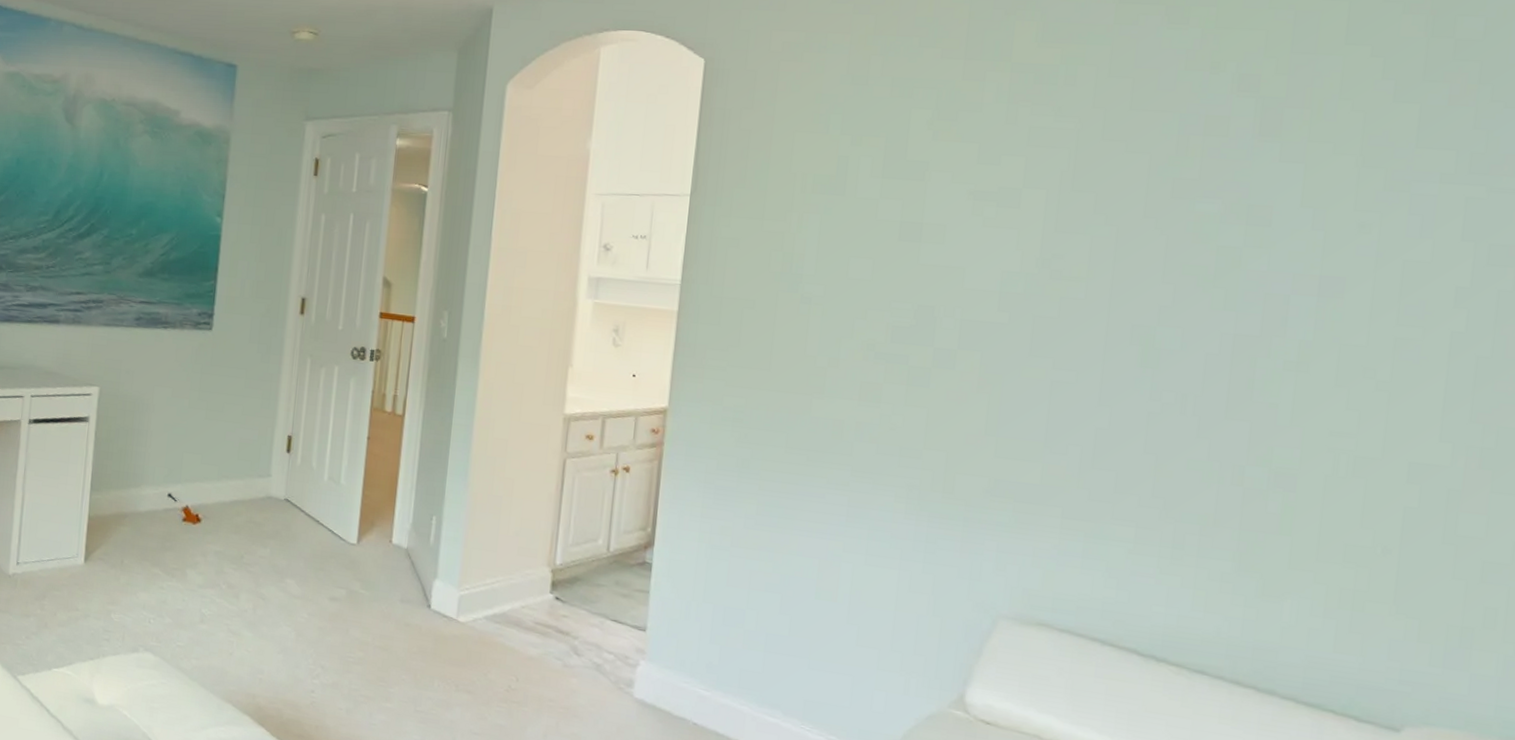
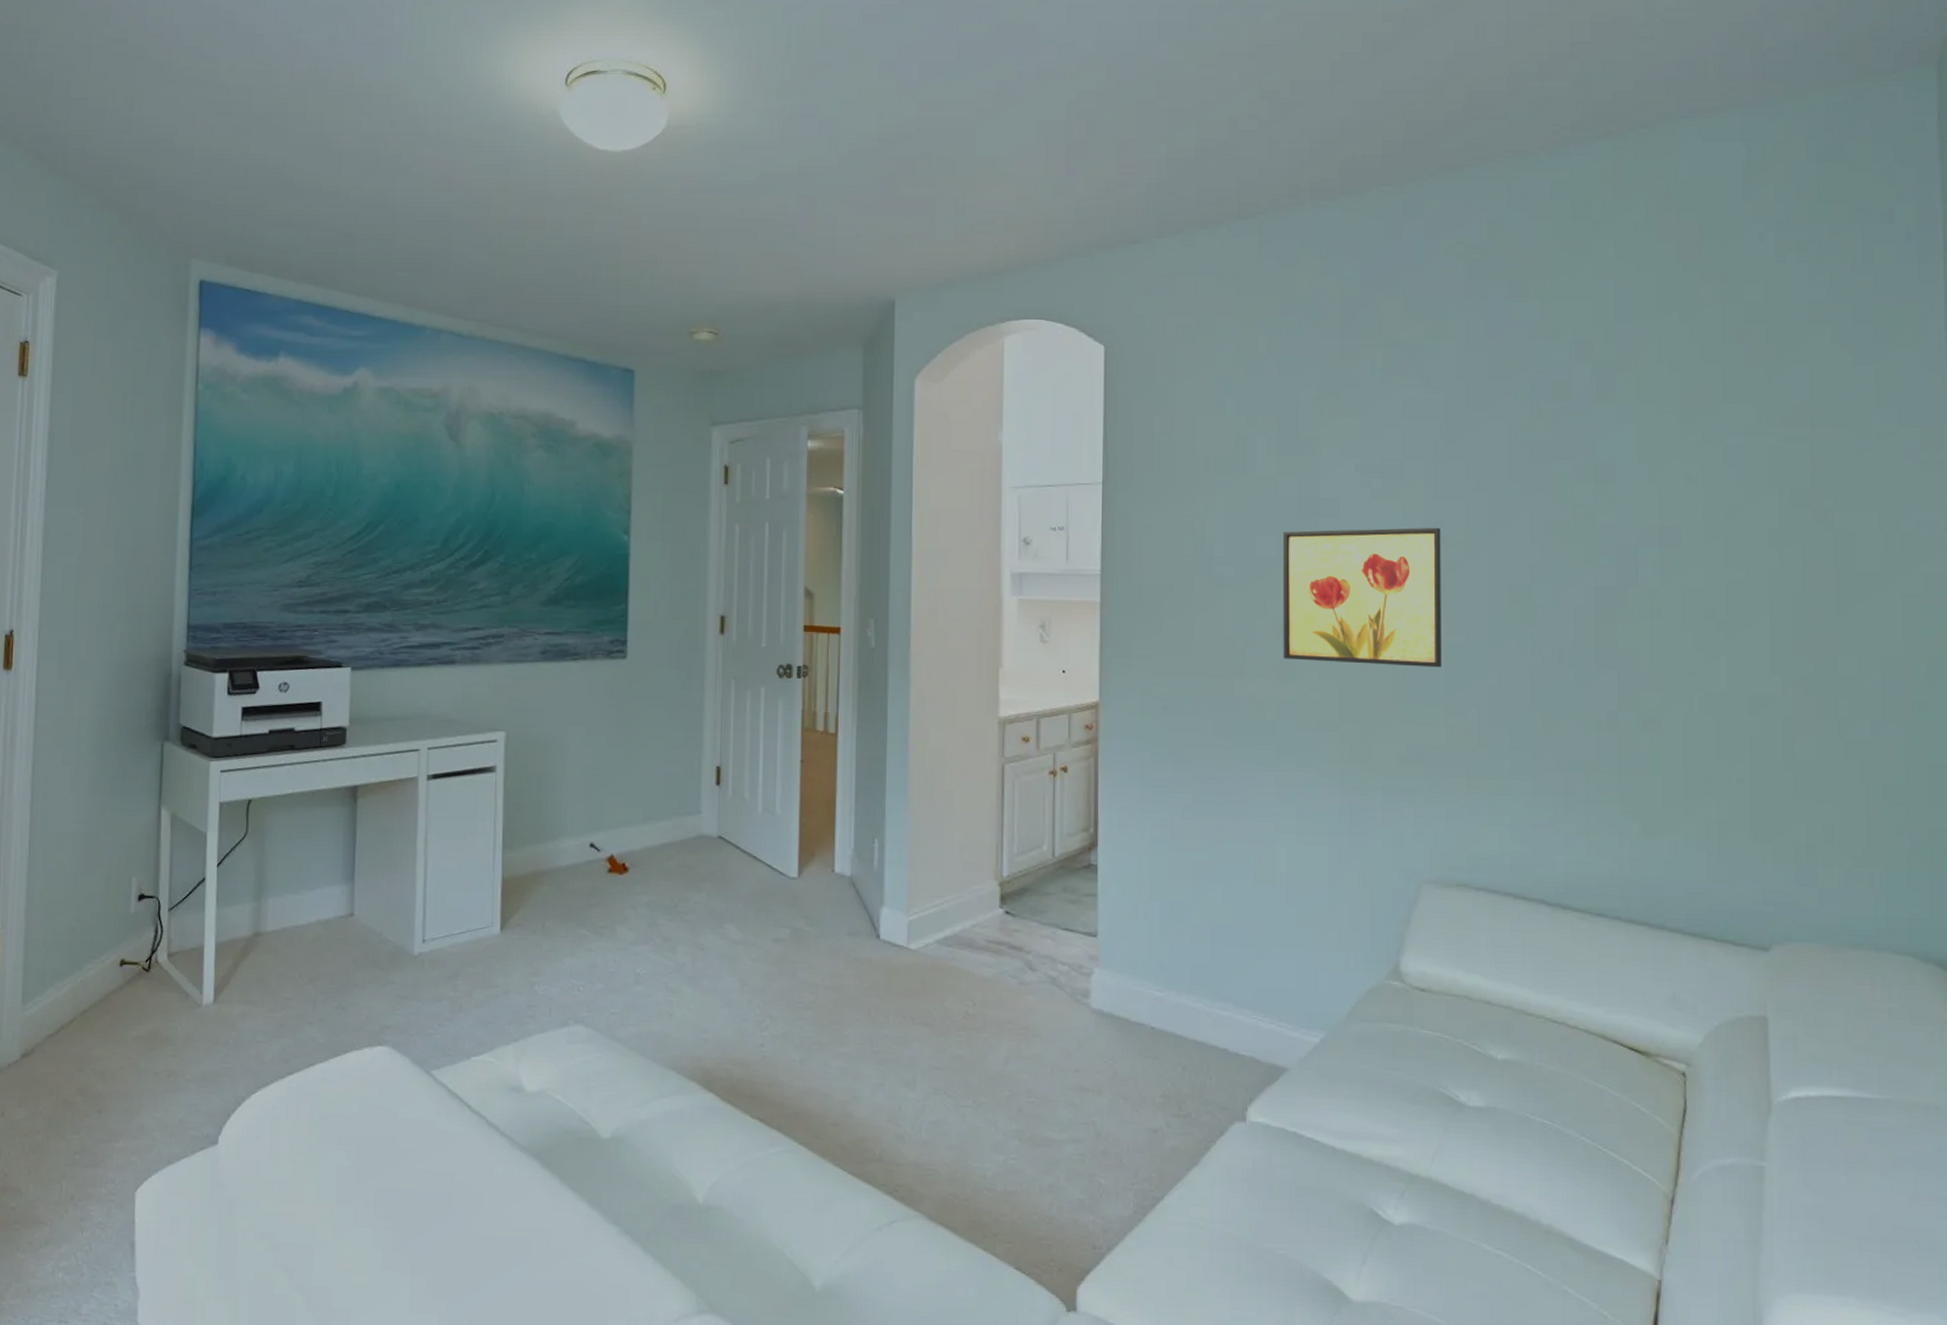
wall art: none [867,254,1059,404] -> present [1282,527,1441,668]

